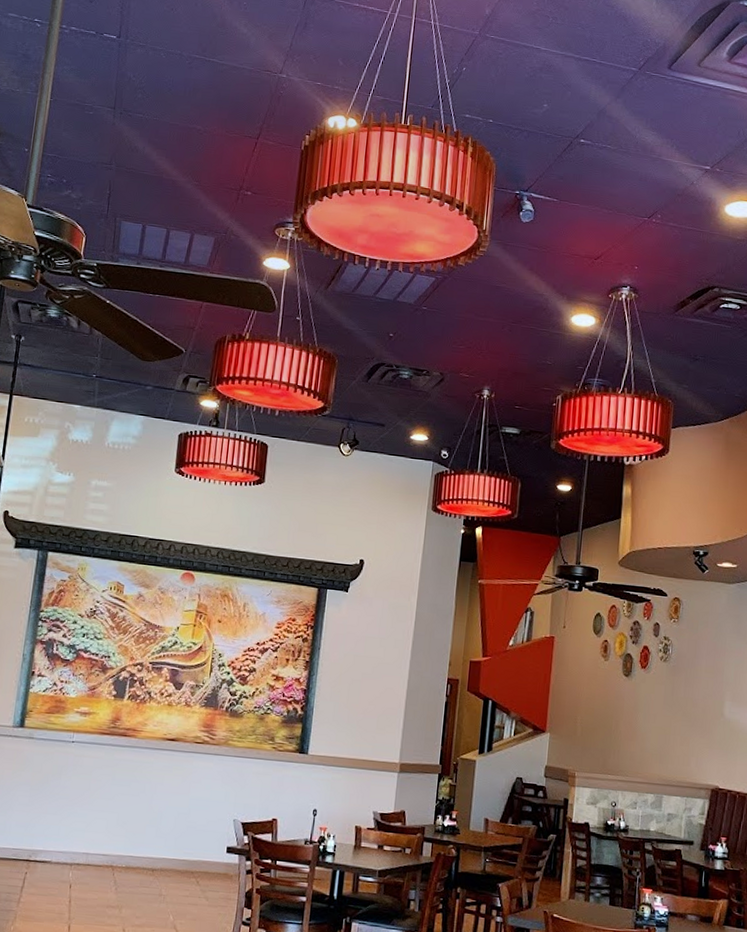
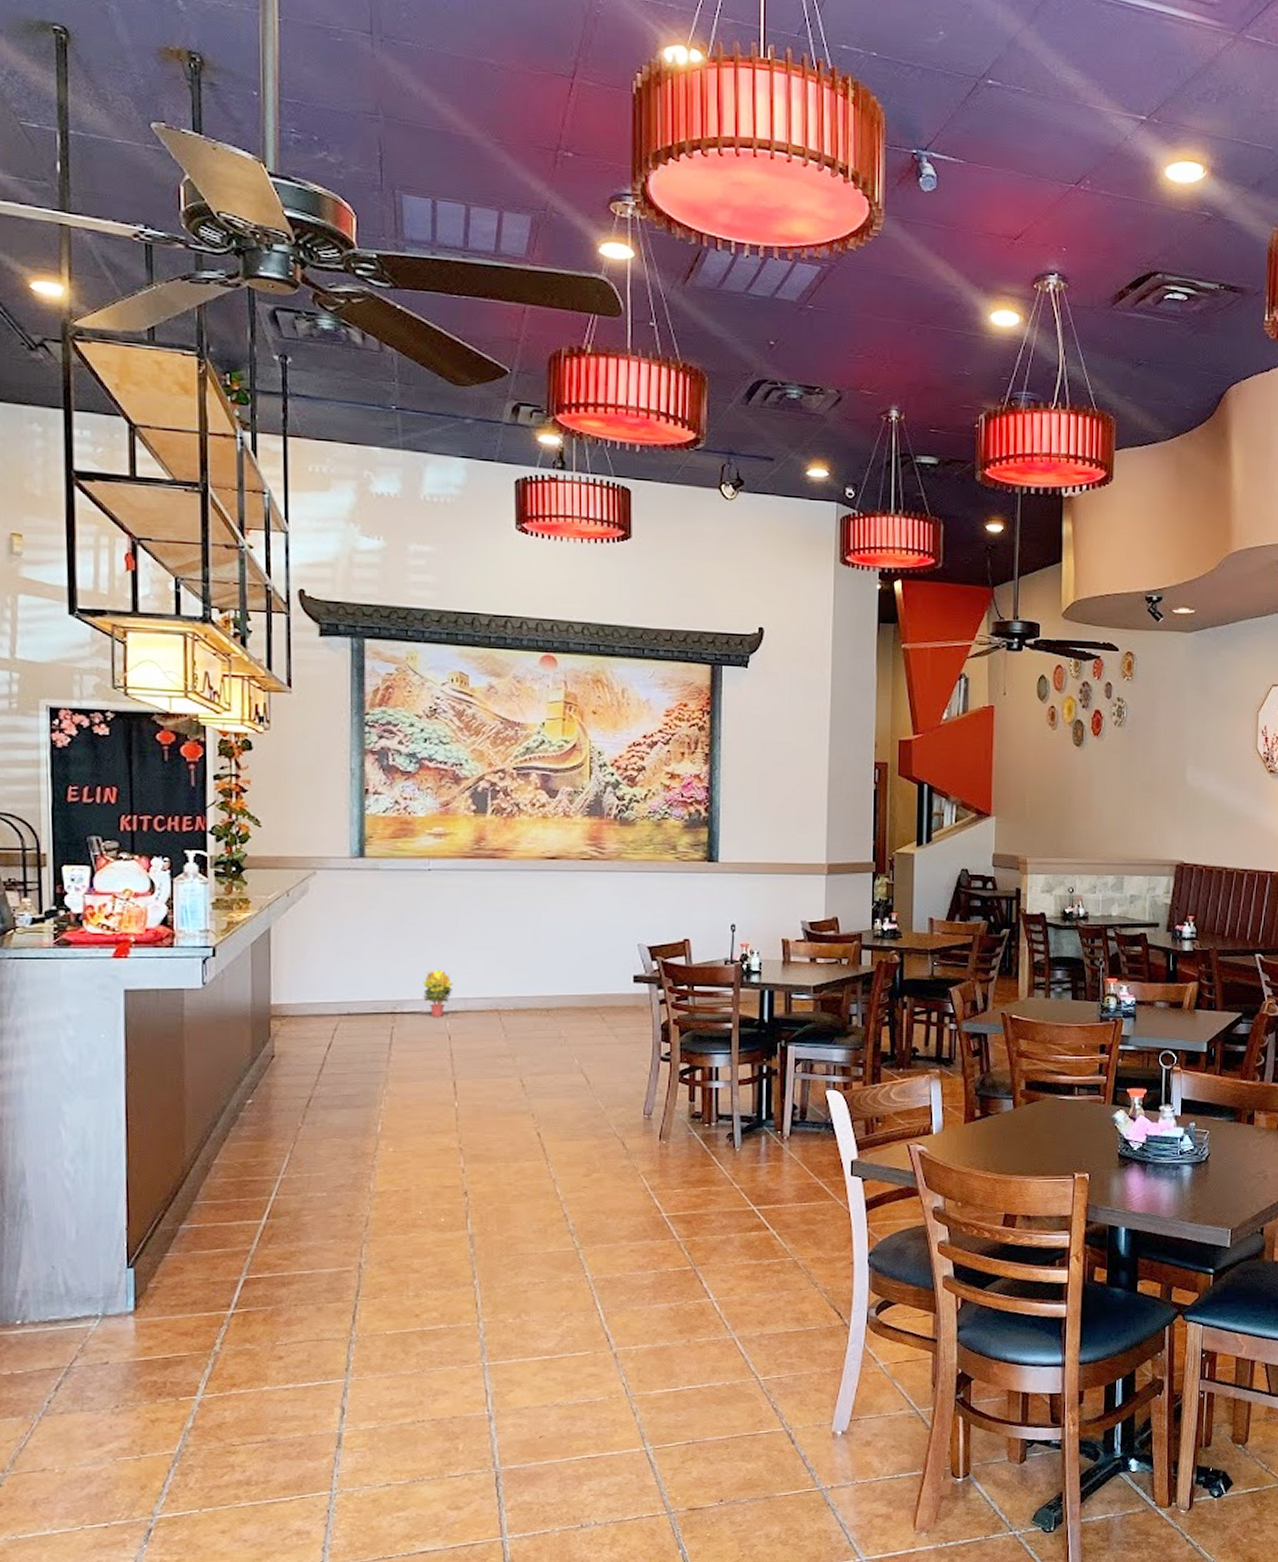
potted plant: none [53,827,79,869] -> present [422,970,453,1018]

